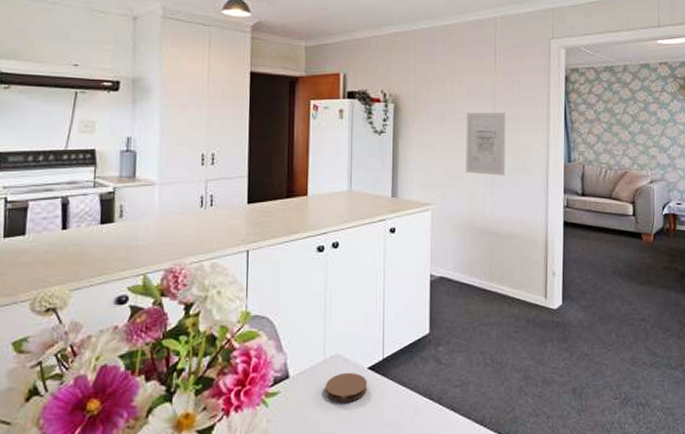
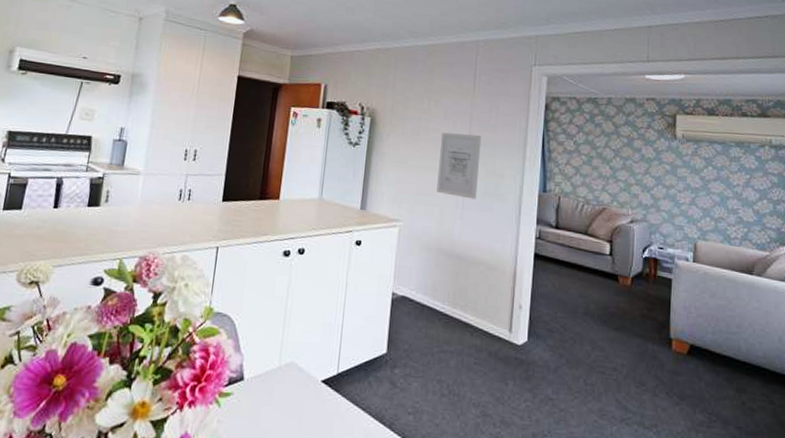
coaster: present [326,372,367,402] -> none [277,382,320,414]

